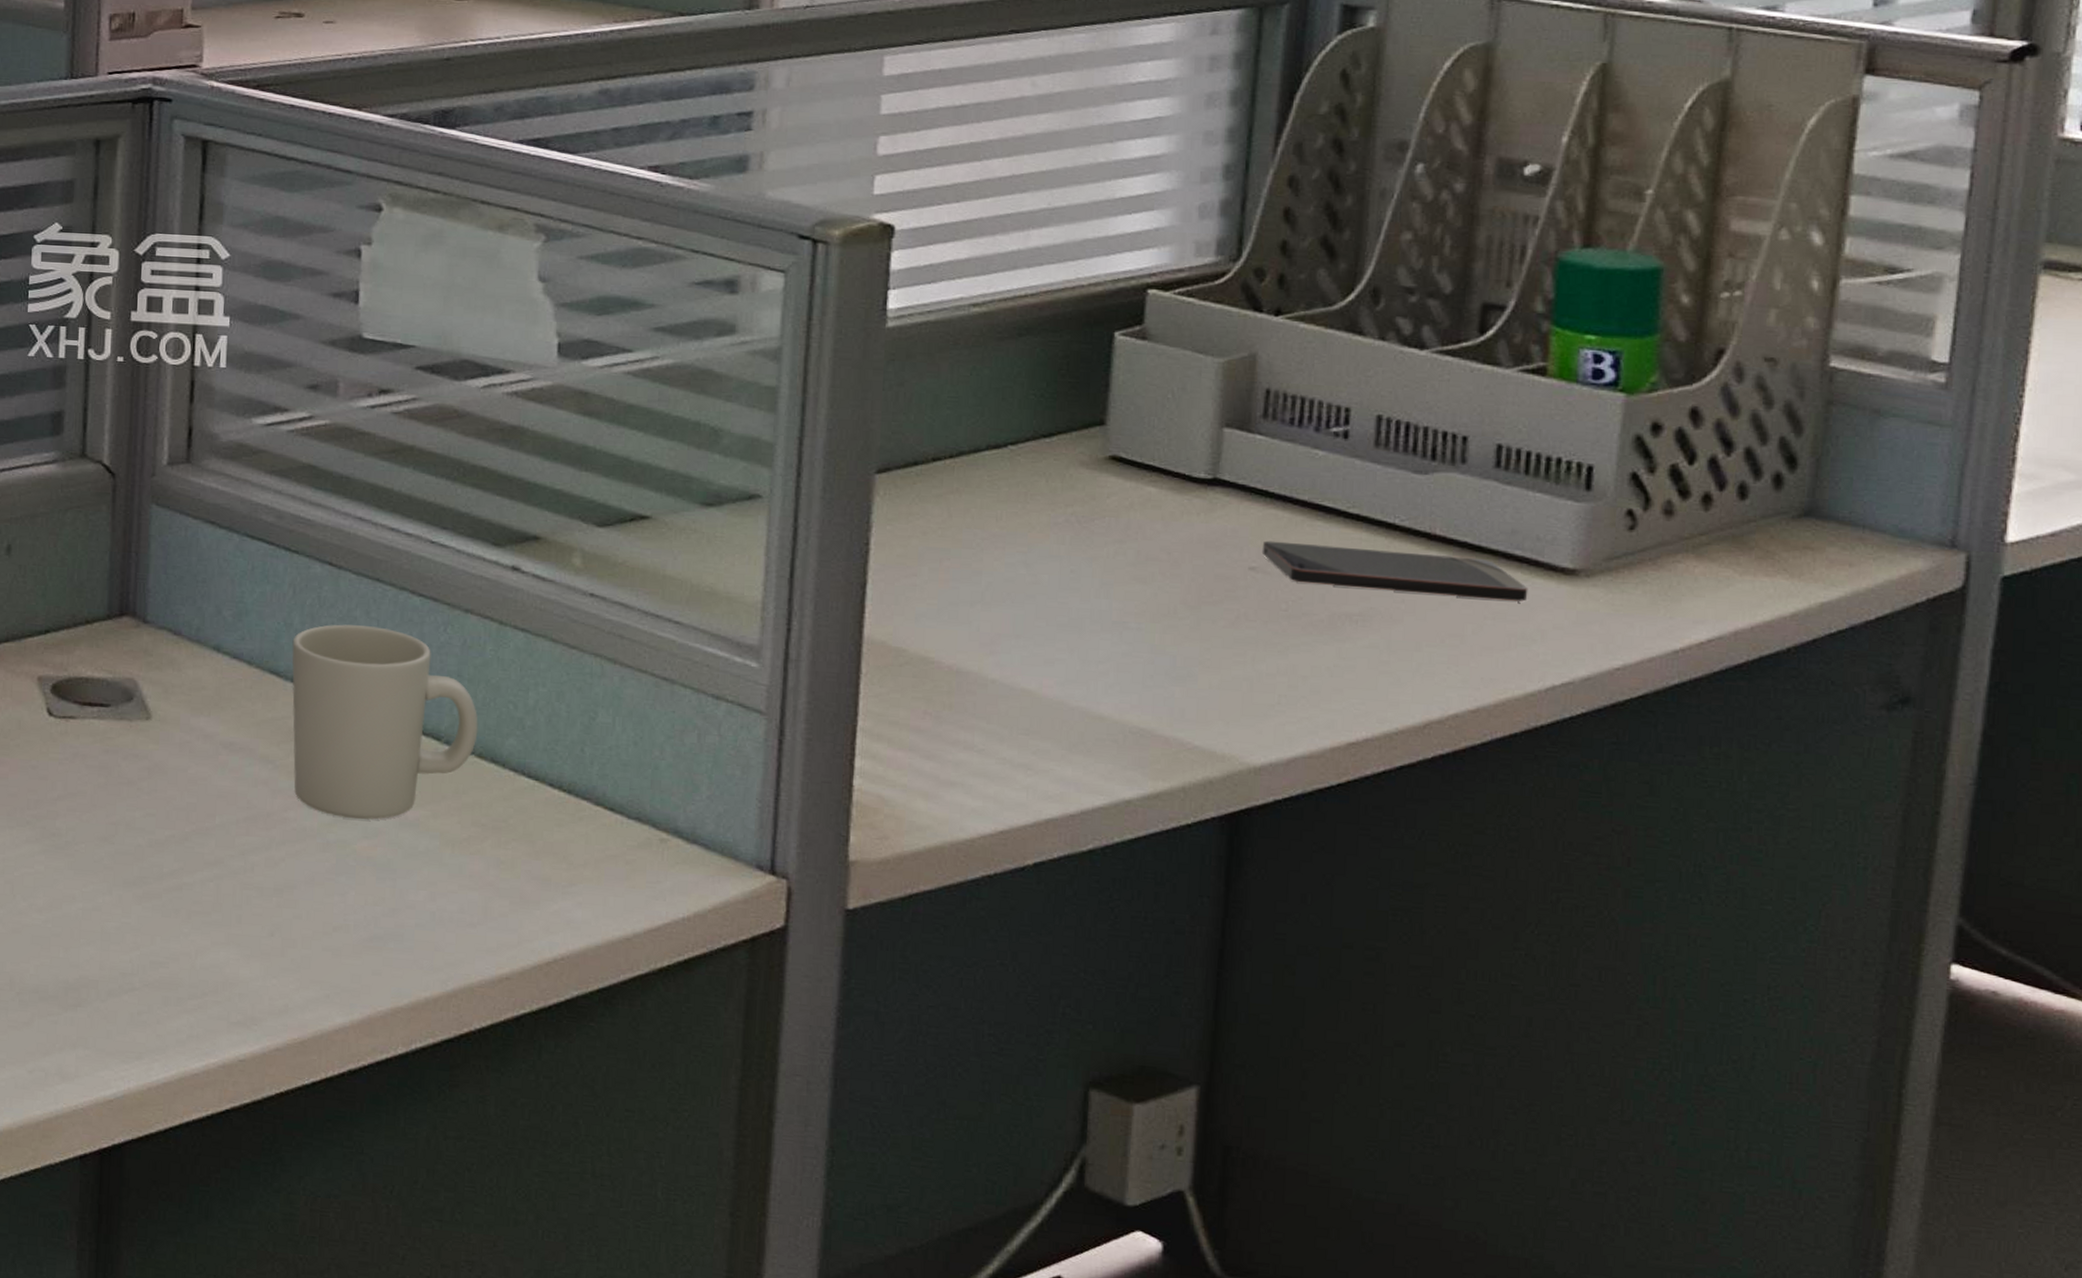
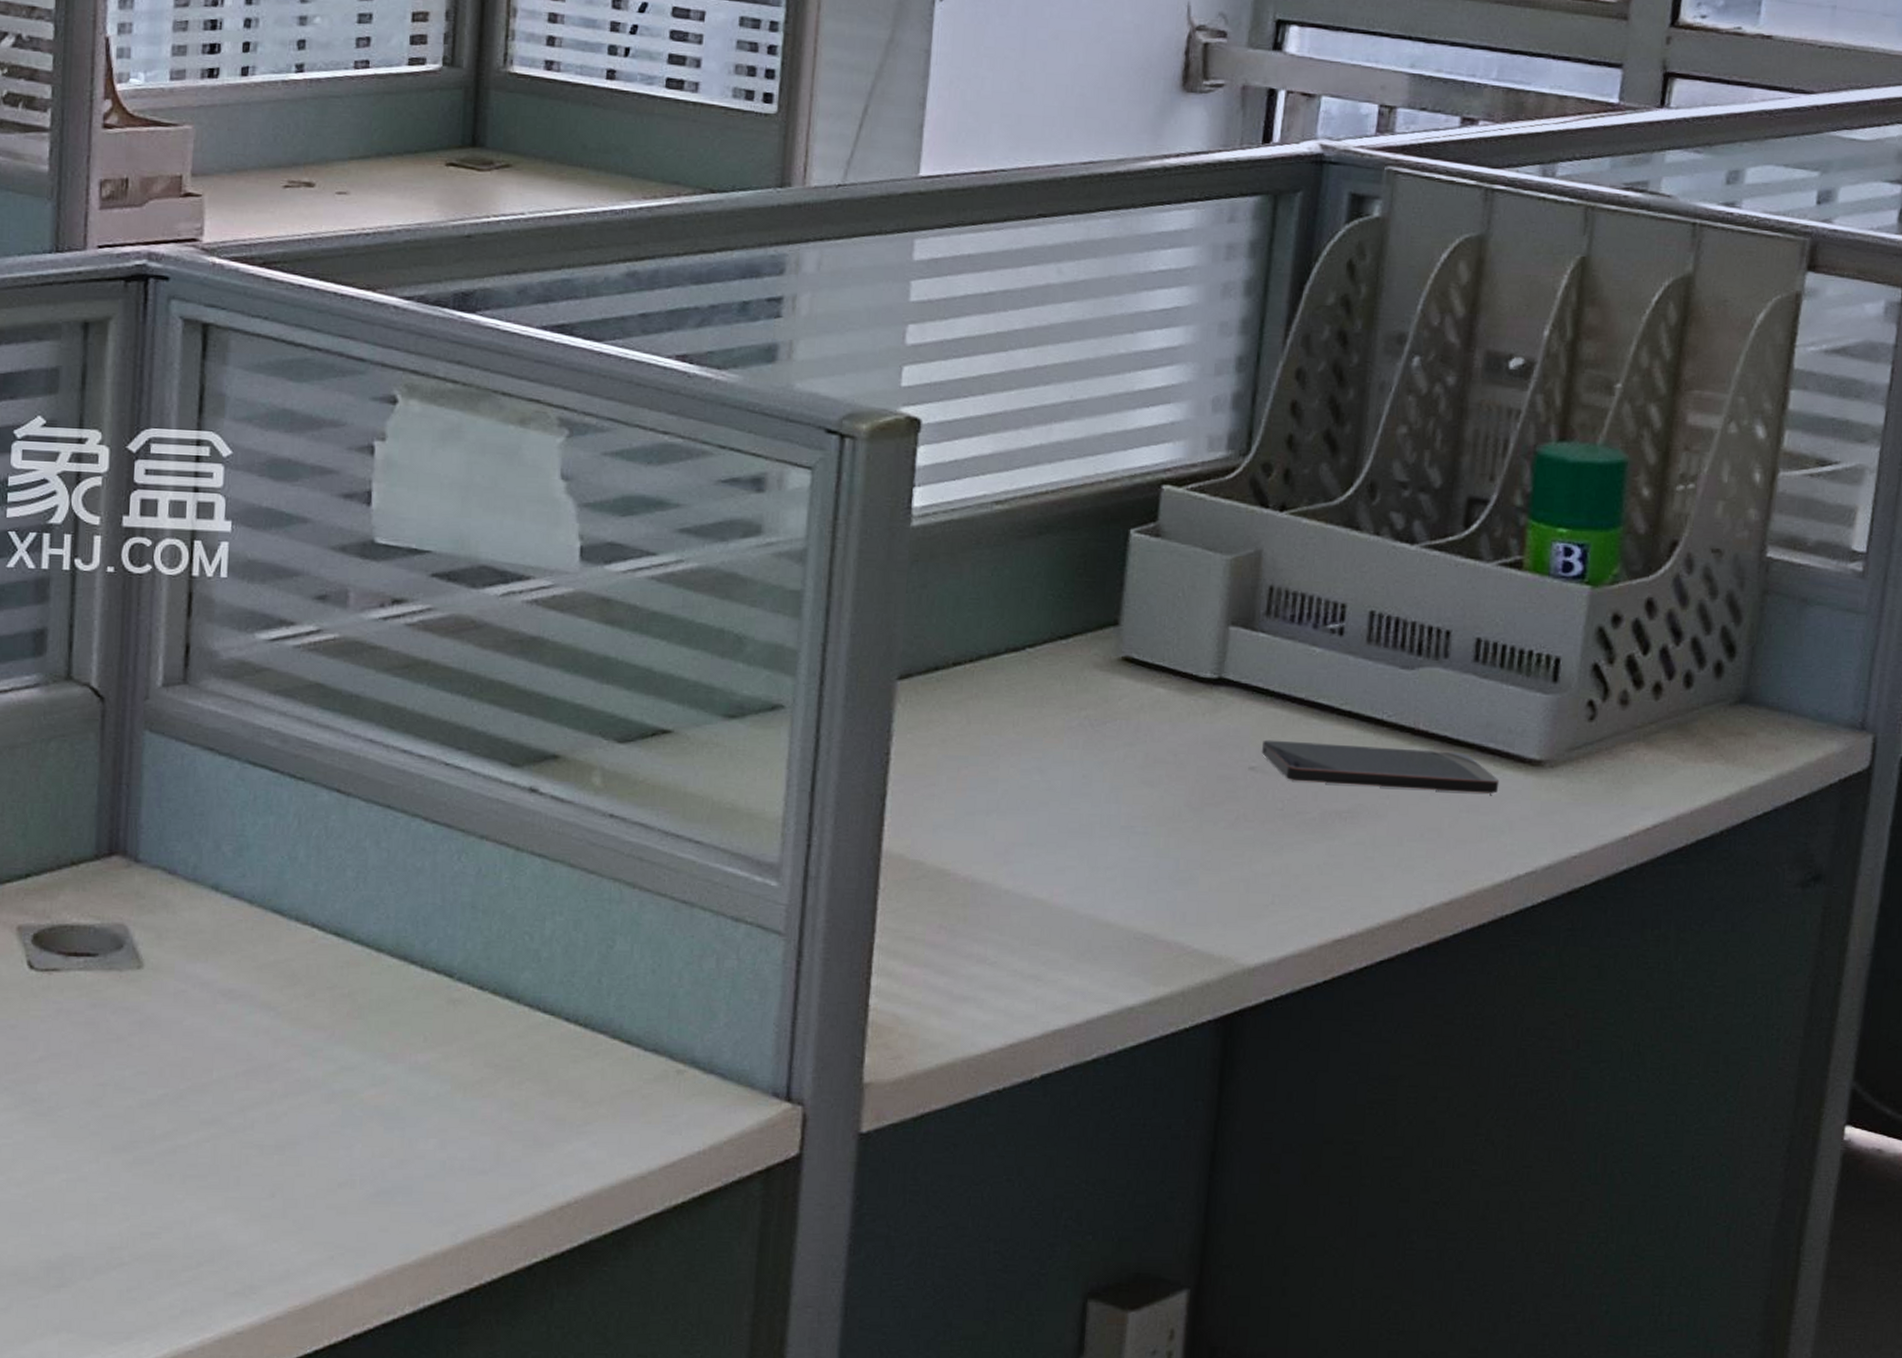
mug: present [291,624,479,820] -> none [296,856,493,1066]

